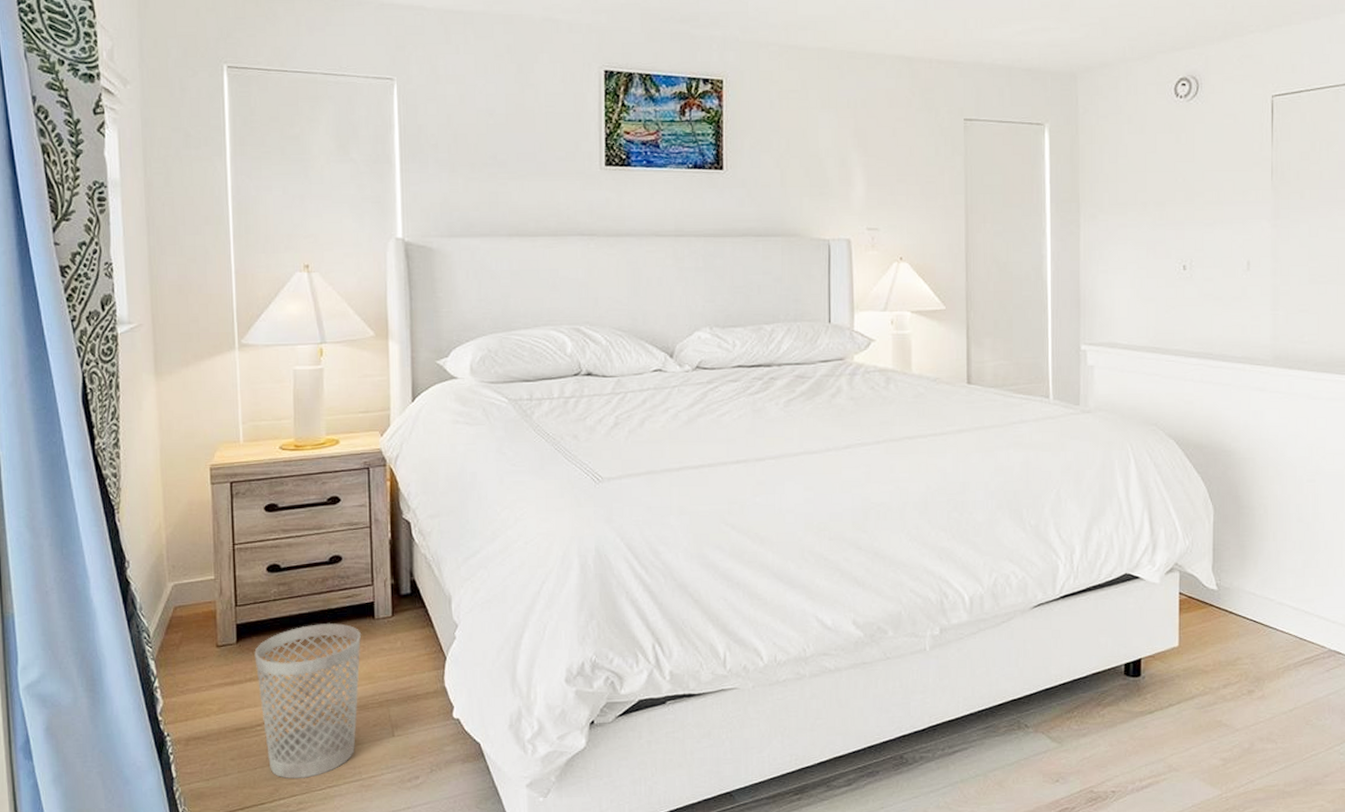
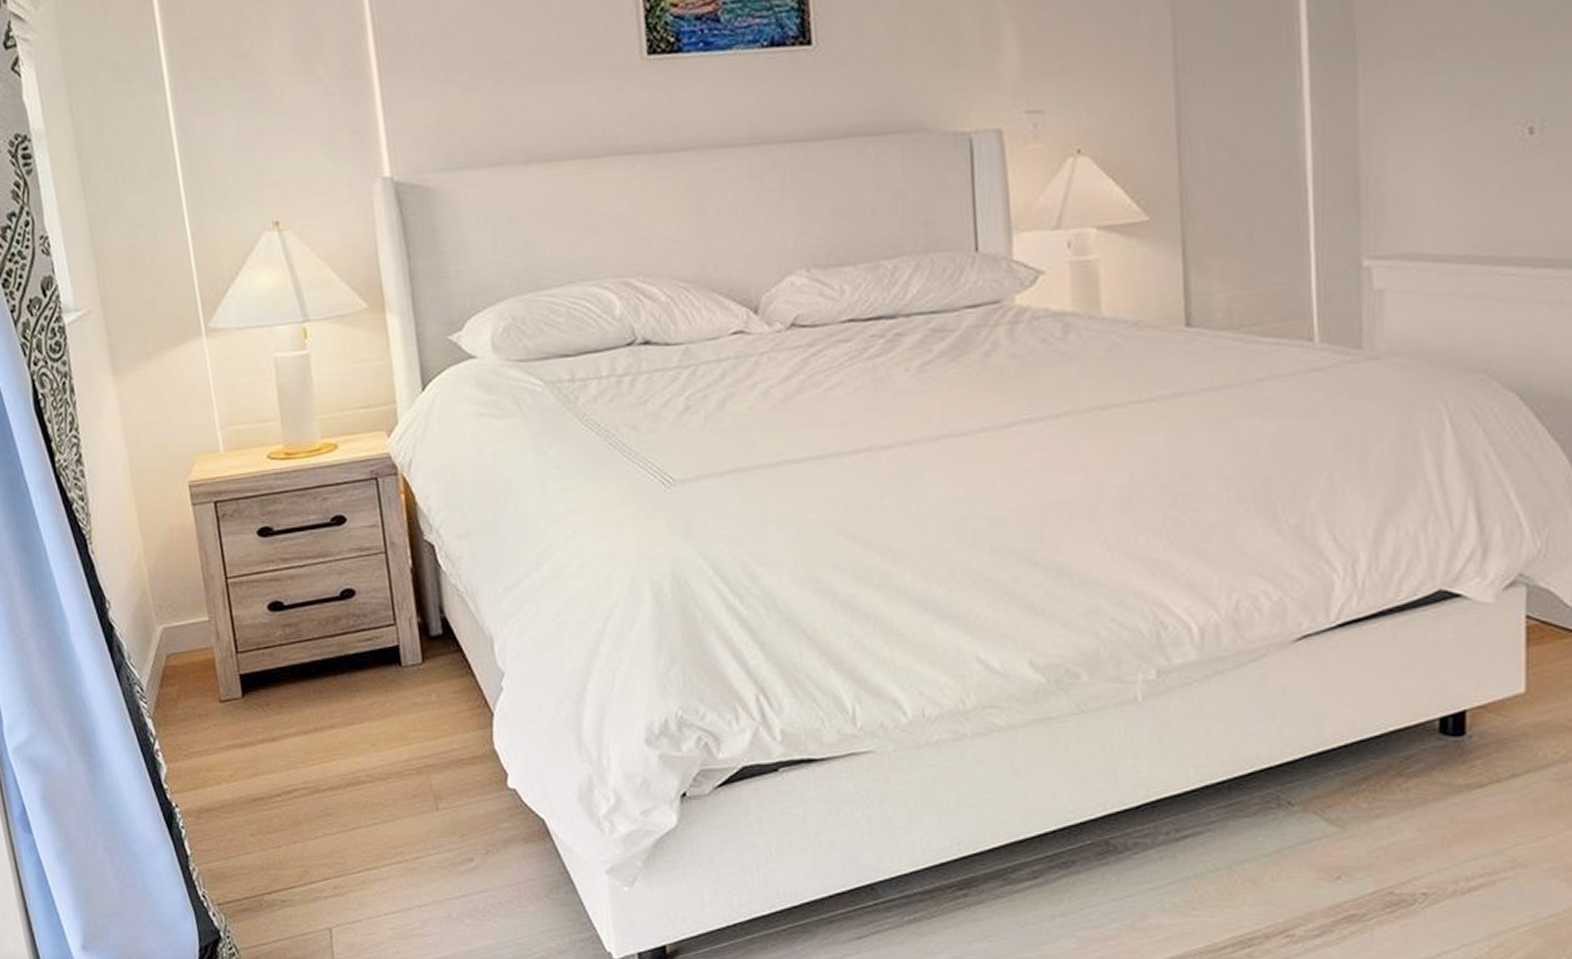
wastebasket: present [254,622,362,779] -> none [264,671,394,860]

